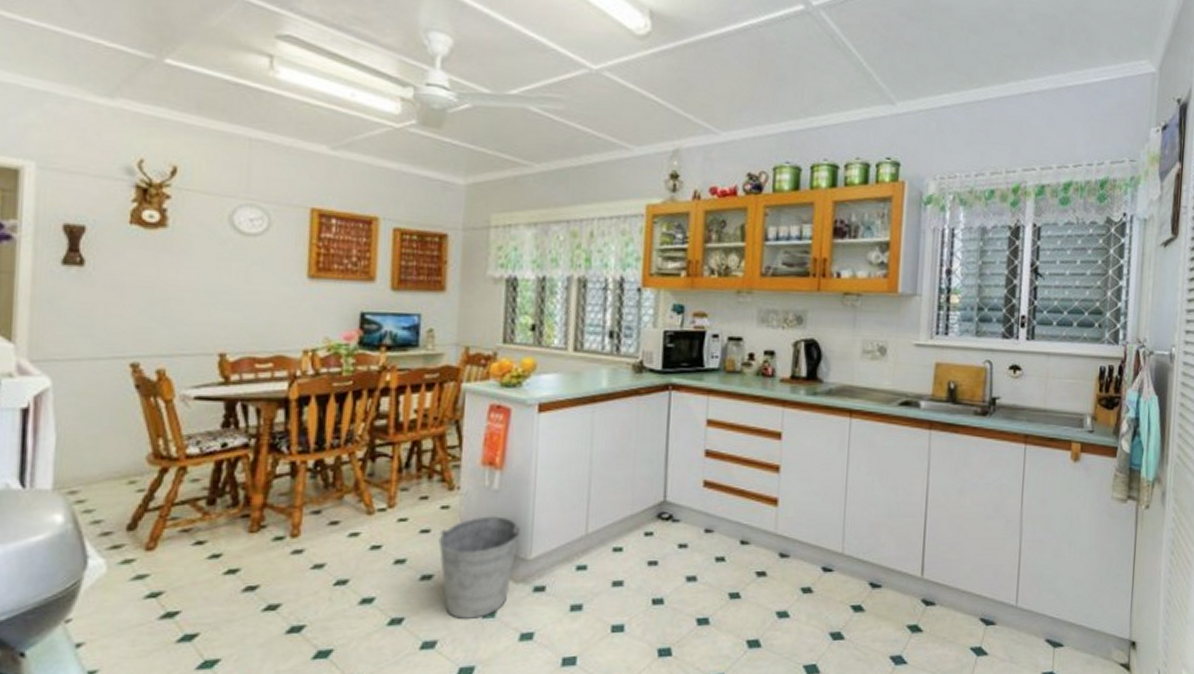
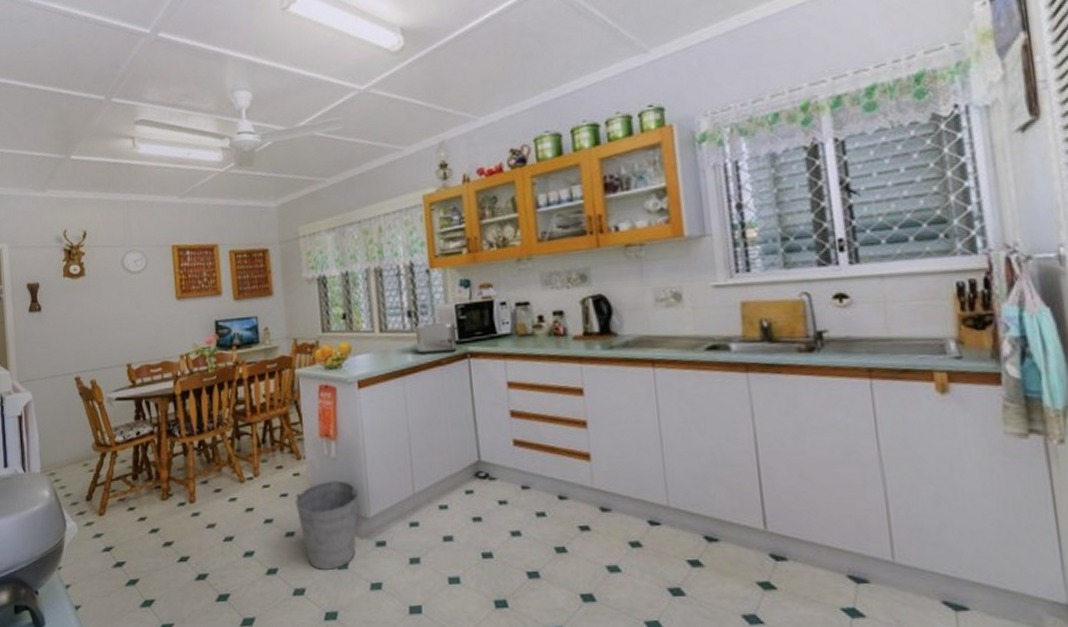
toaster: none [613,347,663,382] -> present [415,321,458,355]

